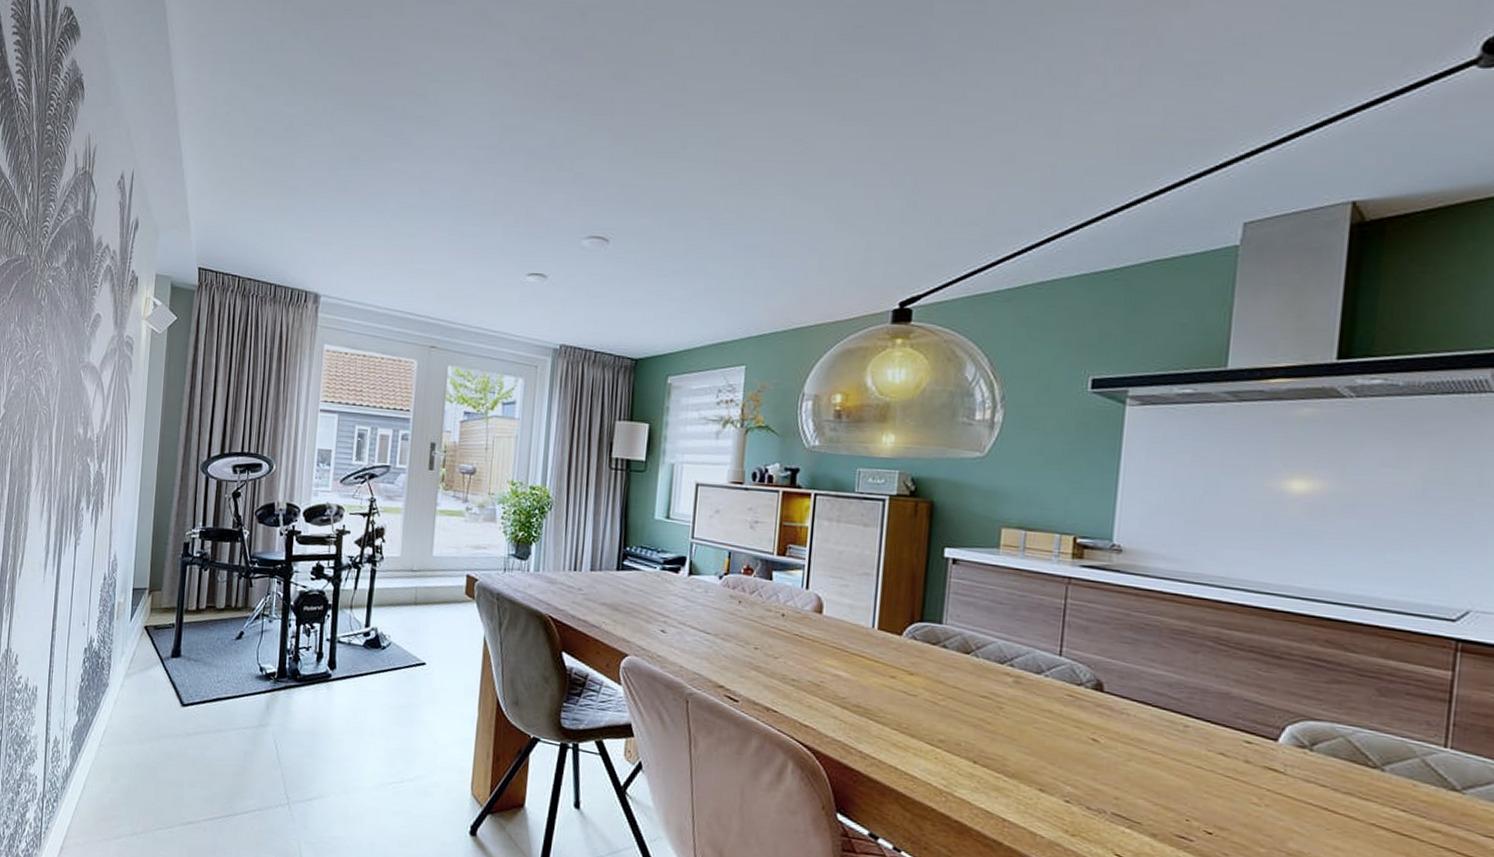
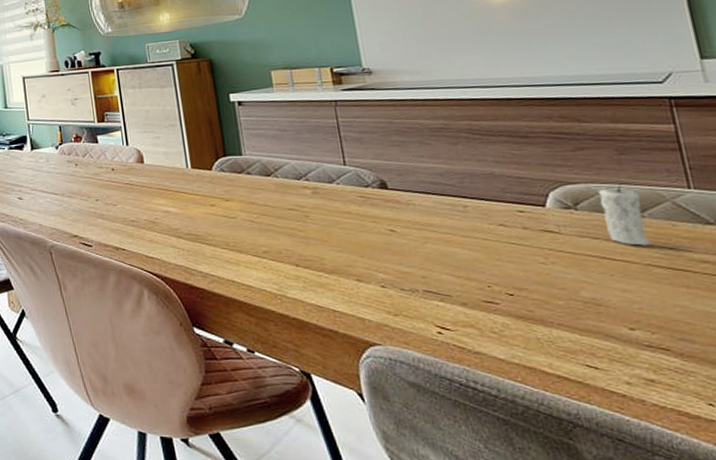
candle: none [1339,727,1388,803] -> present [598,182,650,246]

